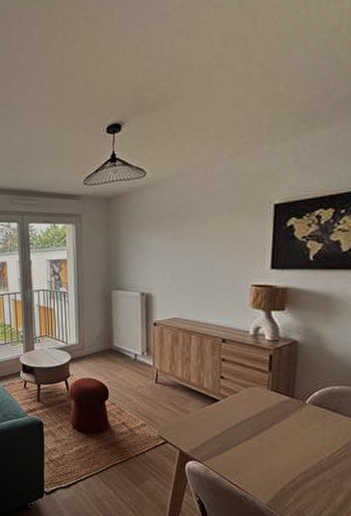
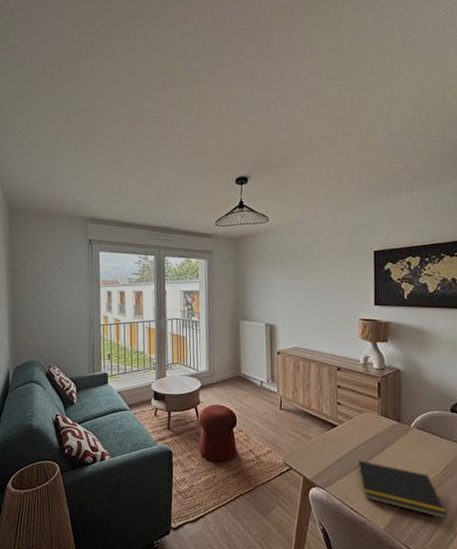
notepad: none [240,435,341,498] -> present [357,460,447,520]

